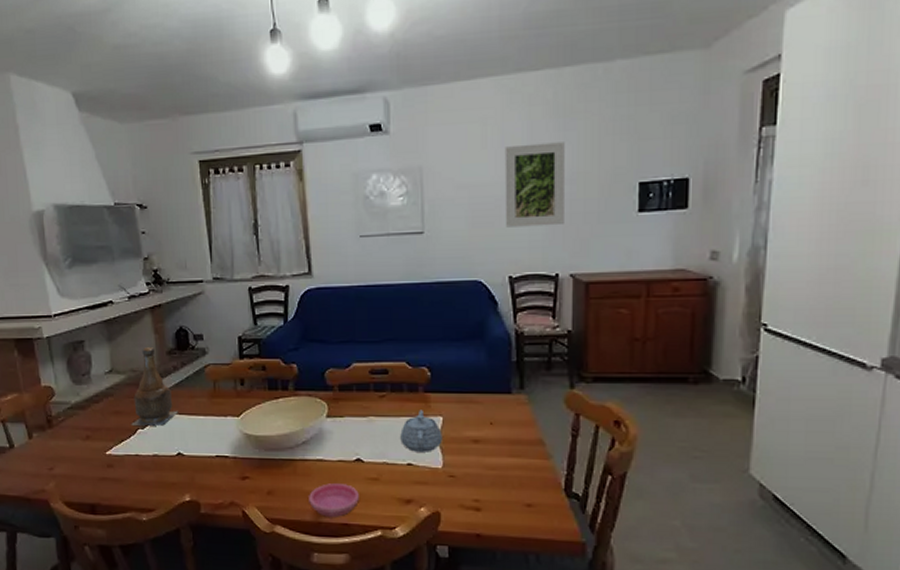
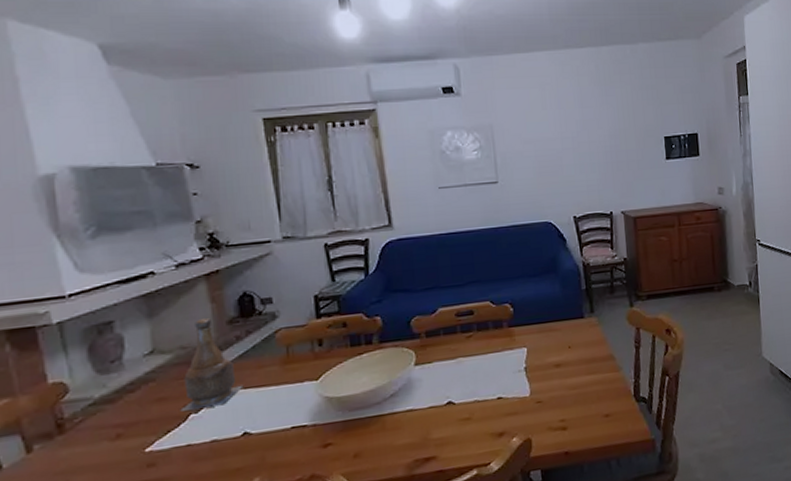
saucer: present [309,483,359,517] -> none [400,429,453,468]
teapot: present [400,410,443,452] -> none [489,344,528,385]
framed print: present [504,142,565,227] -> none [561,105,613,175]

